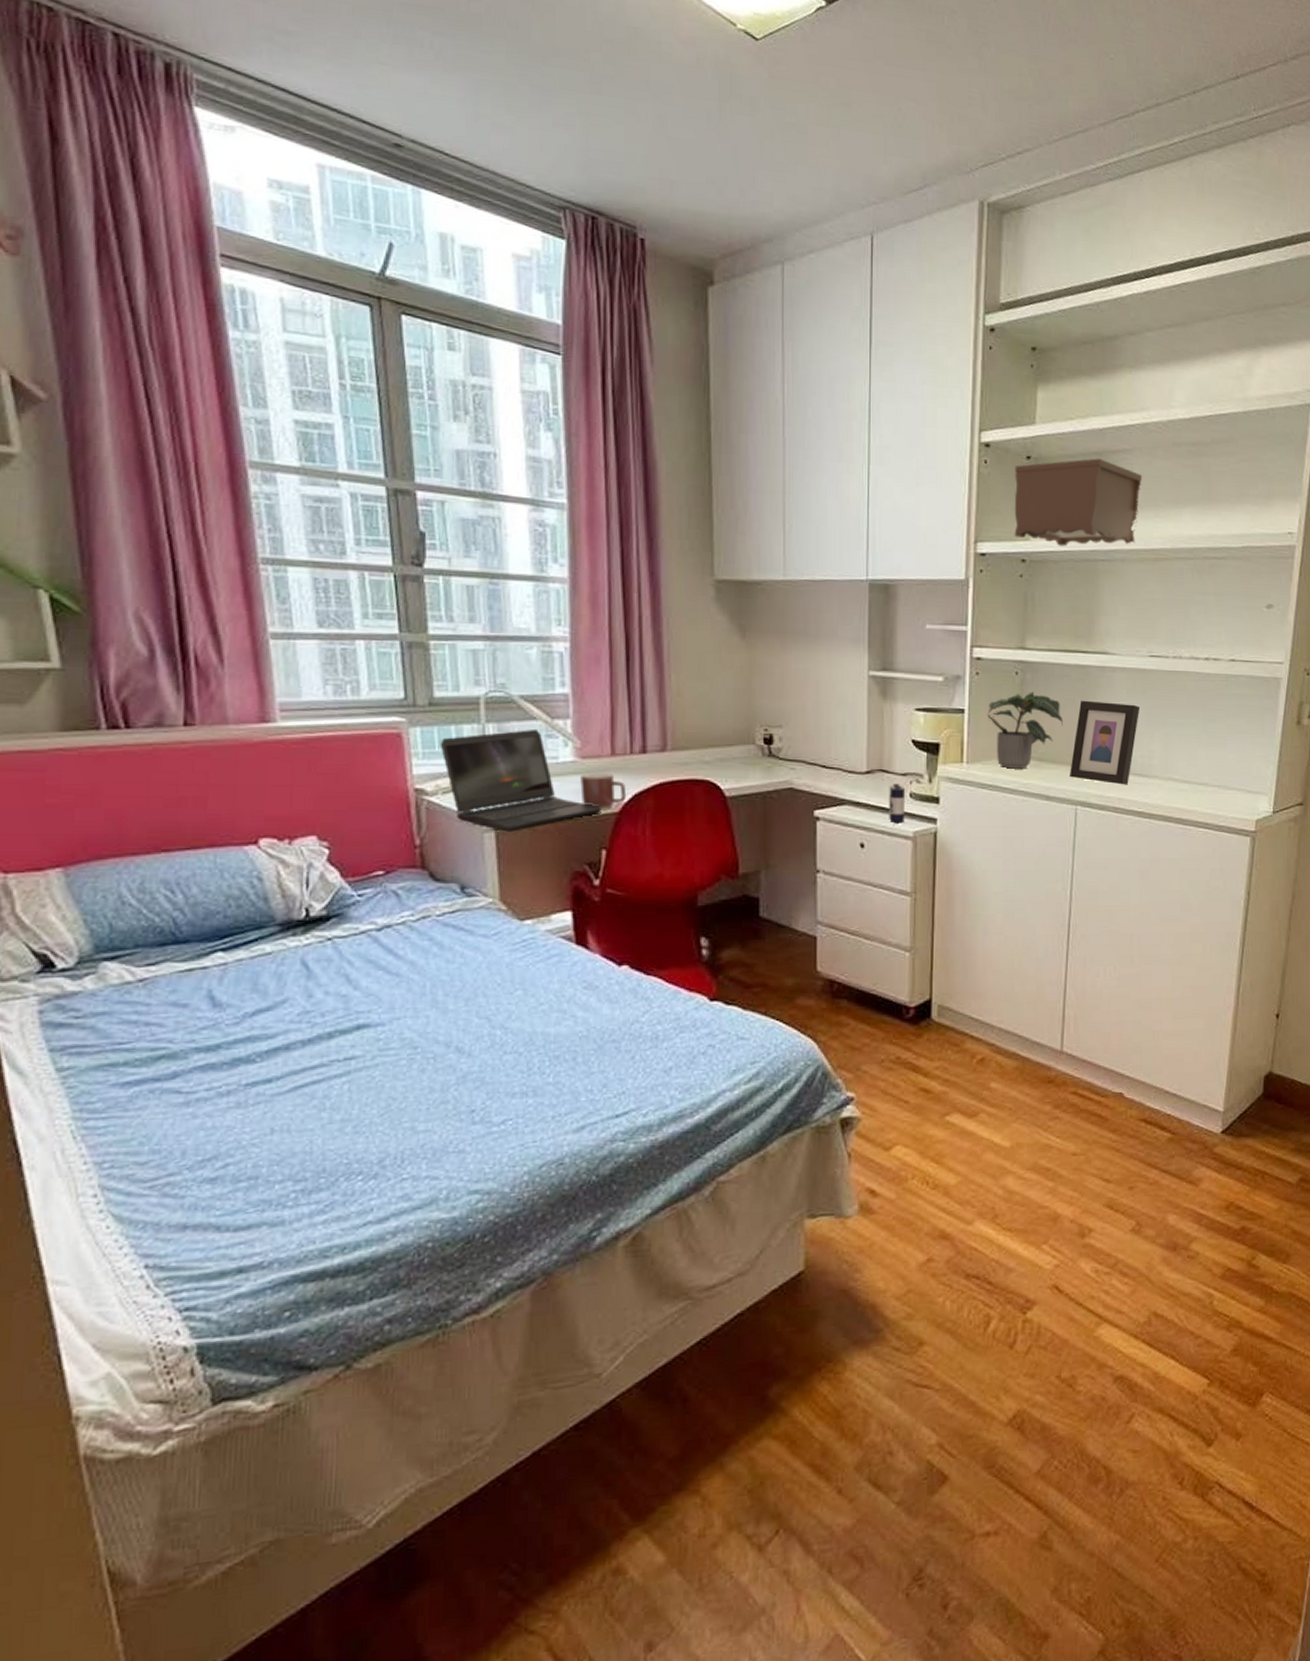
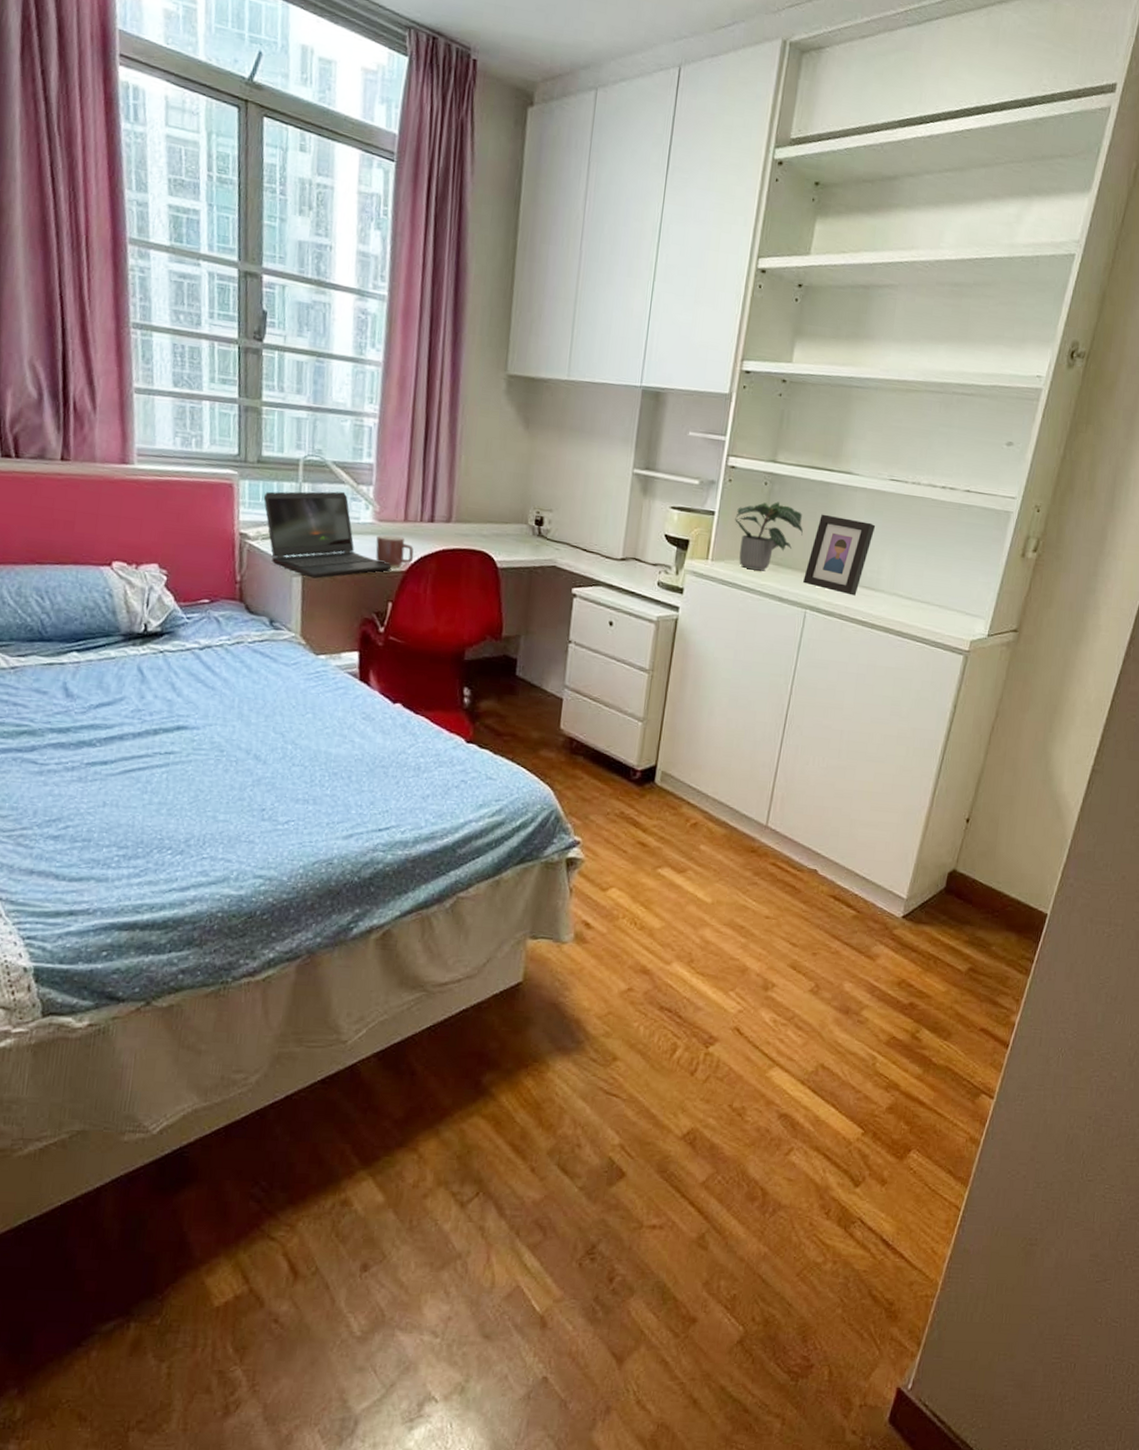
candle: present [889,783,913,831] -> none [637,572,657,615]
decorative box: present [1014,458,1143,547] -> none [778,291,905,374]

